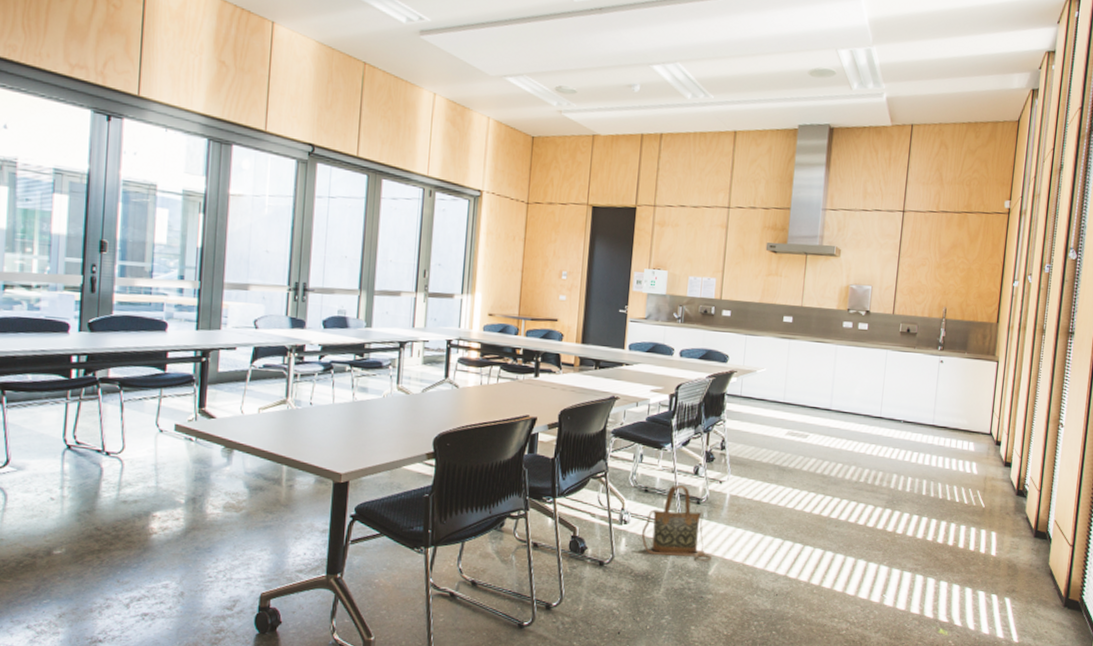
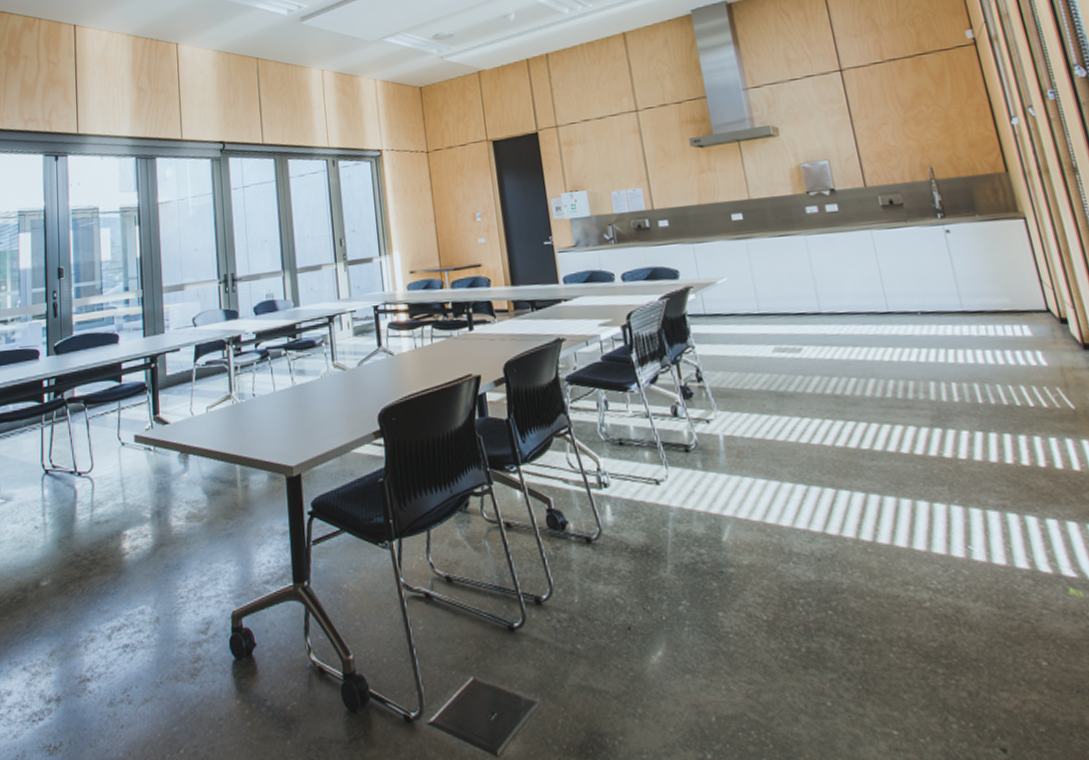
handbag: present [641,485,713,561] -> none [627,431,722,525]

